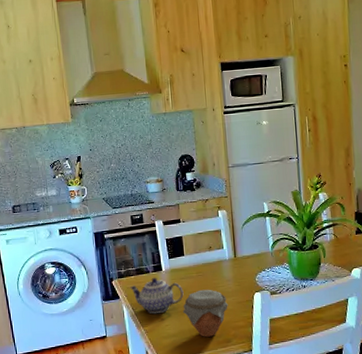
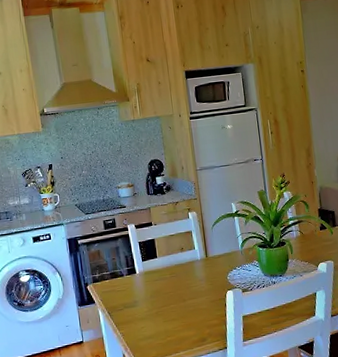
teapot: present [130,277,184,314] -> none [105,280,158,317]
jar: present [183,289,228,337] -> none [158,289,202,337]

